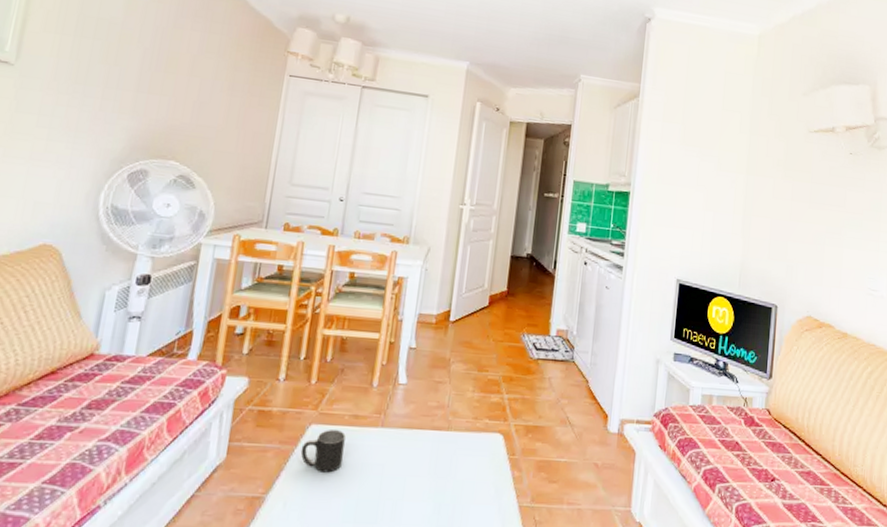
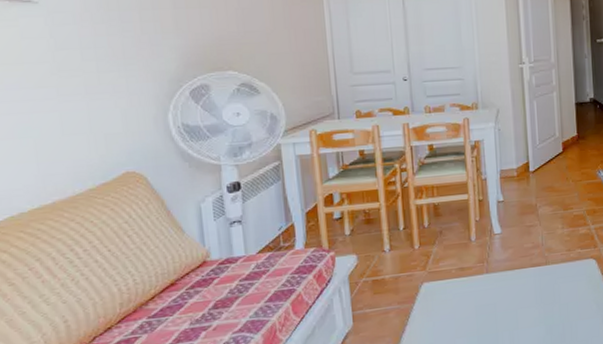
mug: present [300,430,346,473] -> none [418,283,458,321]

